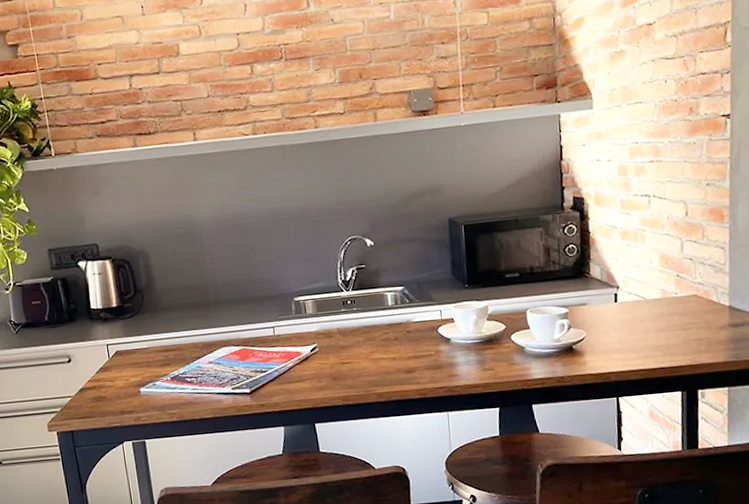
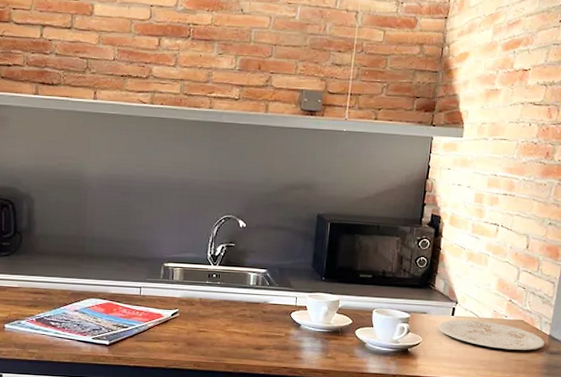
plate: none [601,302,726,330] -> present [438,319,545,350]

